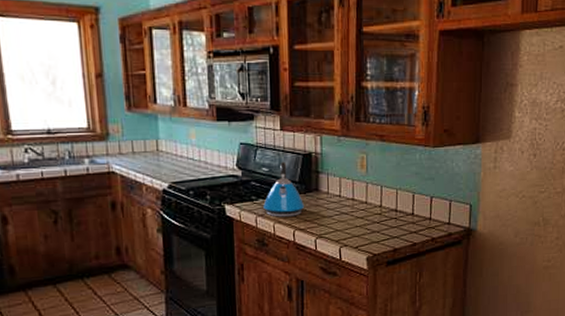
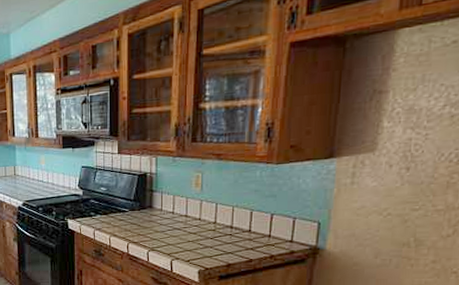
kettle: present [263,161,305,217] -> none [101,181,139,231]

